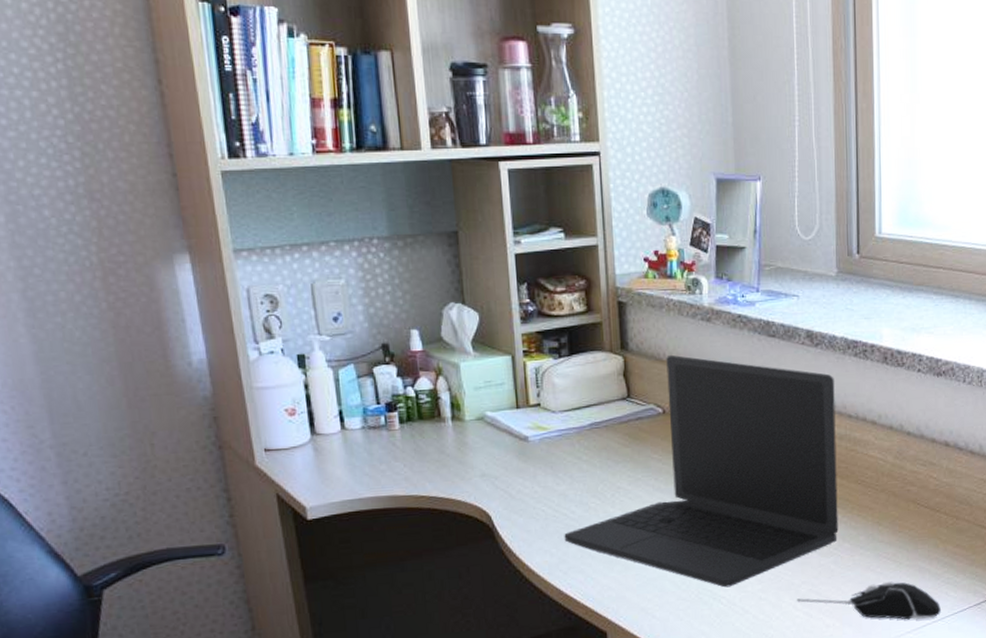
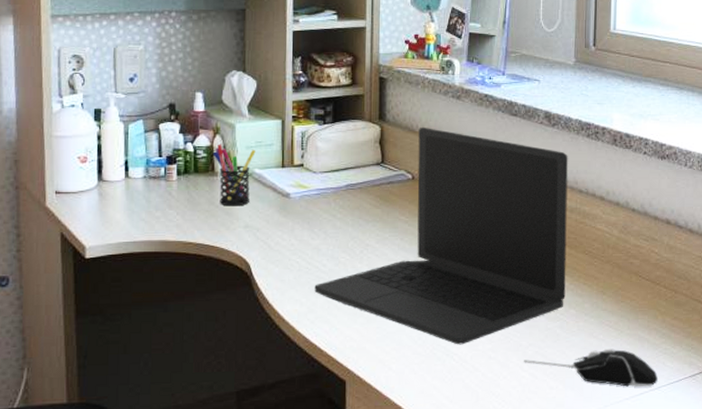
pen holder: none [438,386,486,455] -> present [213,144,256,206]

